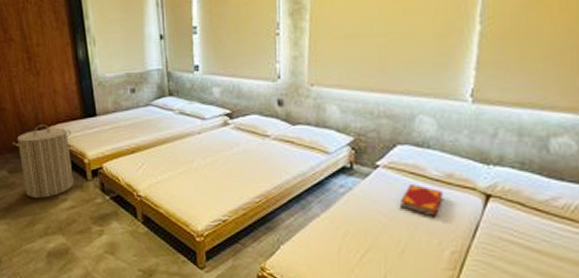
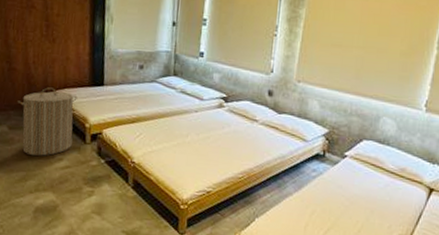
hardback book: present [399,184,443,218] -> none [360,174,396,205]

